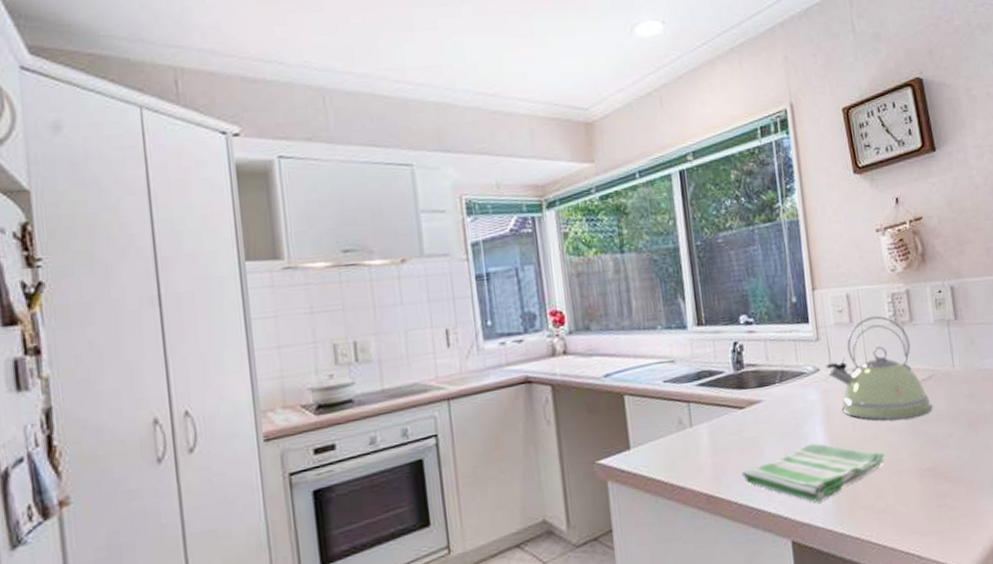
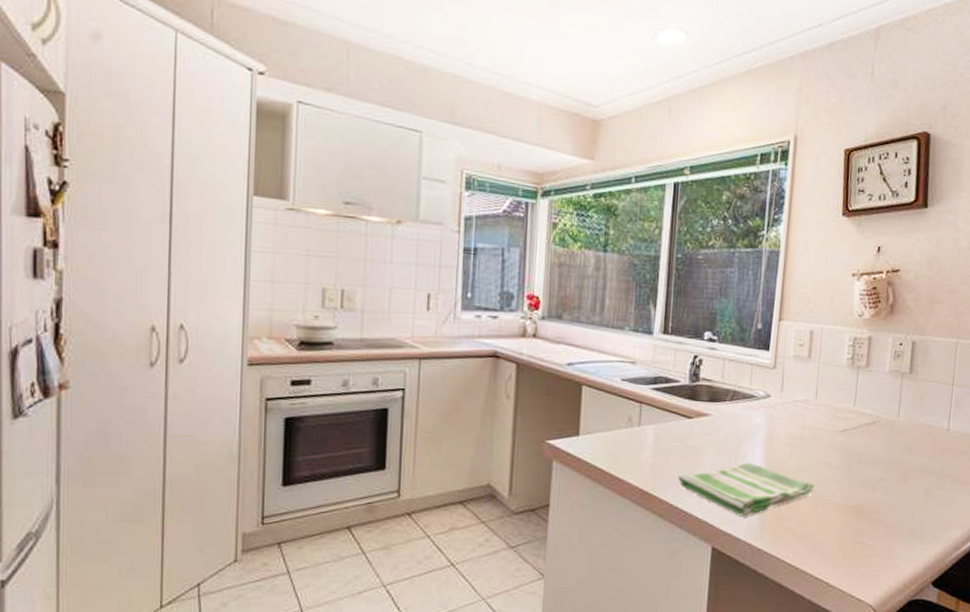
kettle: present [826,315,933,420] -> none [777,355,870,457]

